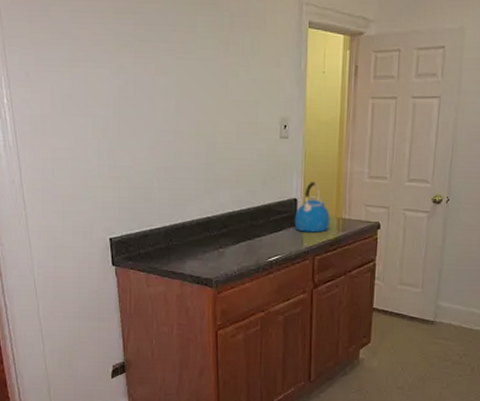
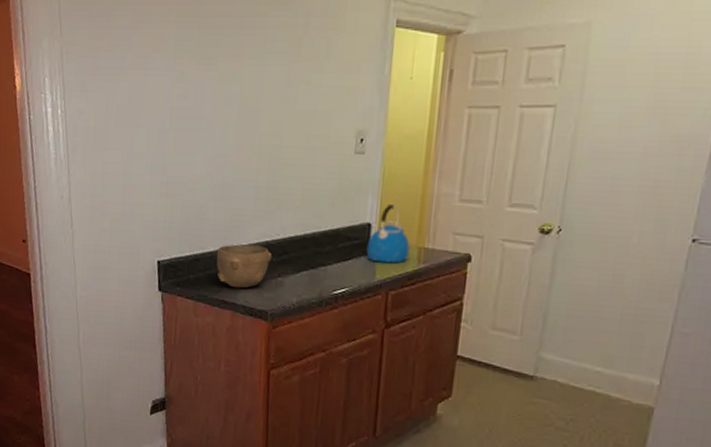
bowl: none [163,220,213,260] -> present [216,244,272,289]

